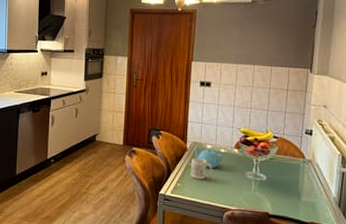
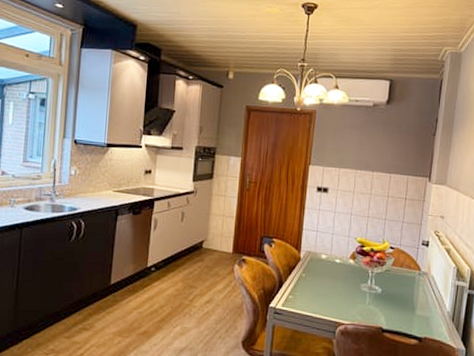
mug: present [190,157,212,179] -> none [303,268,326,292]
teapot: present [194,146,224,168] -> none [308,256,339,280]

